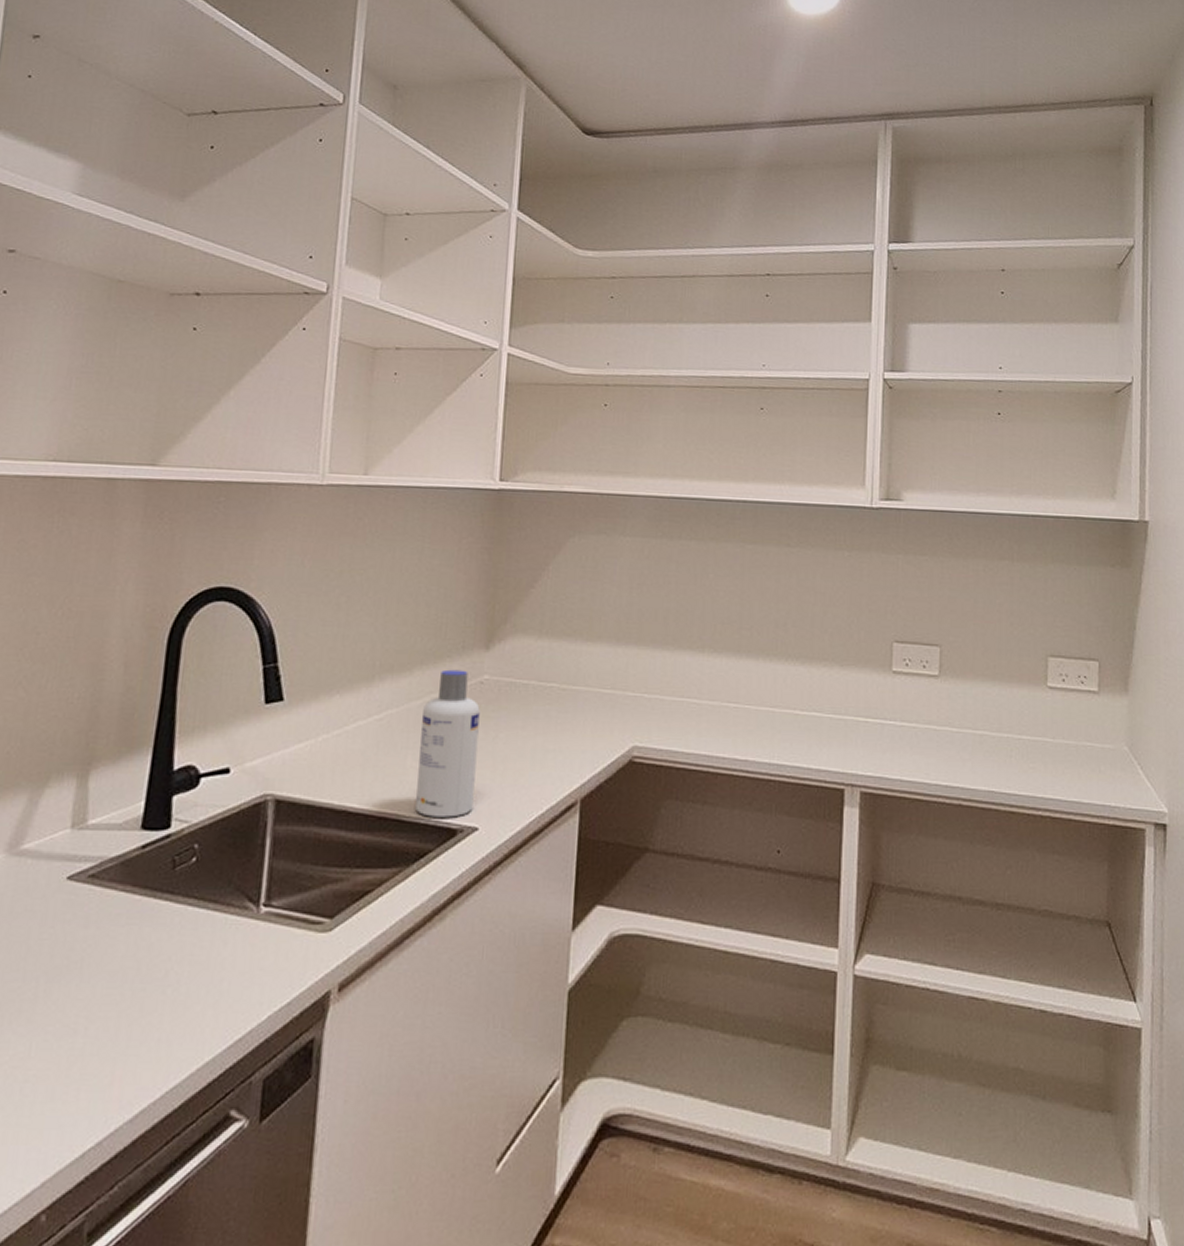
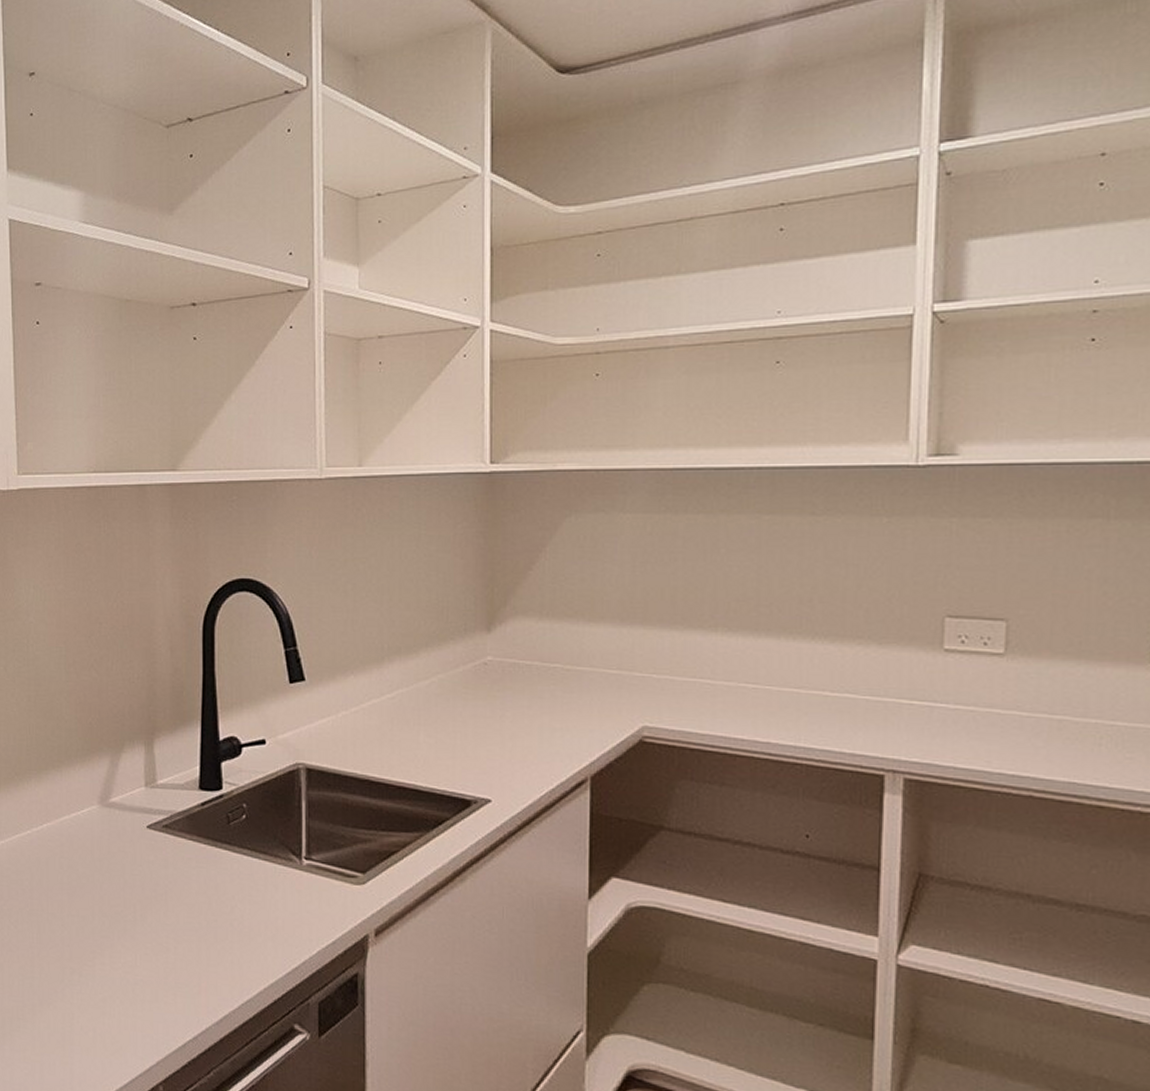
screw cap bottle: present [415,669,480,818] -> none [431,651,486,790]

